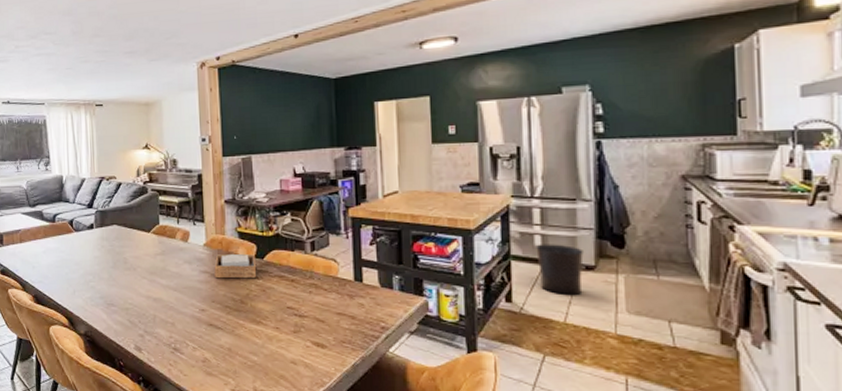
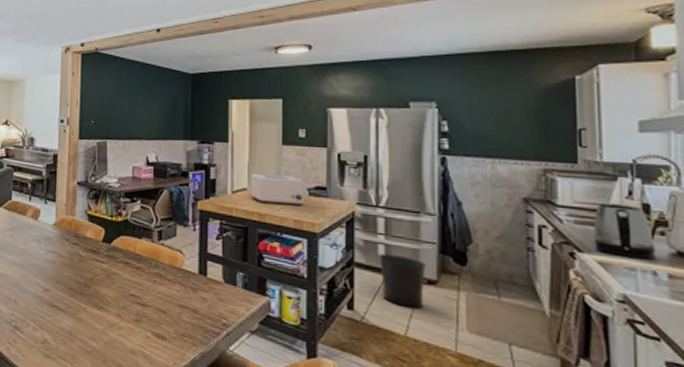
napkin holder: present [214,254,257,279] -> none [61,235,104,263]
toaster: none [401,175,458,205] -> present [250,174,305,206]
kettle: none [753,172,818,226] -> present [593,202,657,260]

